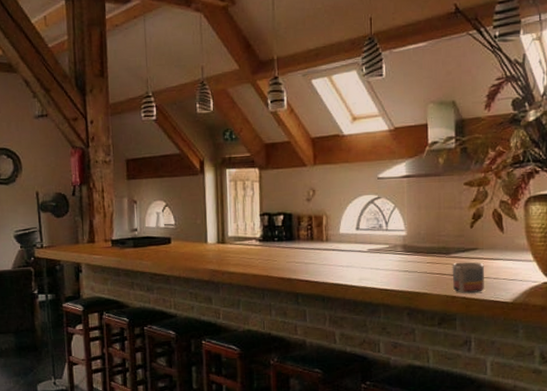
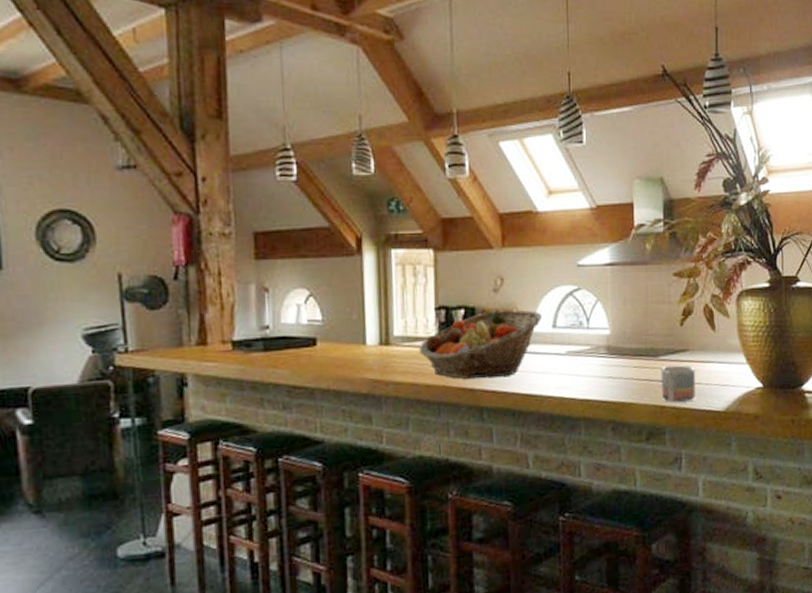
fruit basket: none [247,215,347,271] -> present [419,310,542,379]

